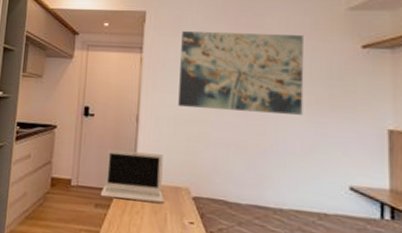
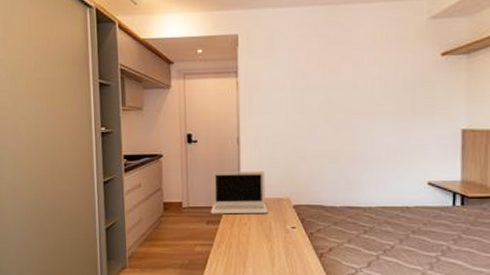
wall art: present [178,30,304,115] -> none [275,48,390,125]

